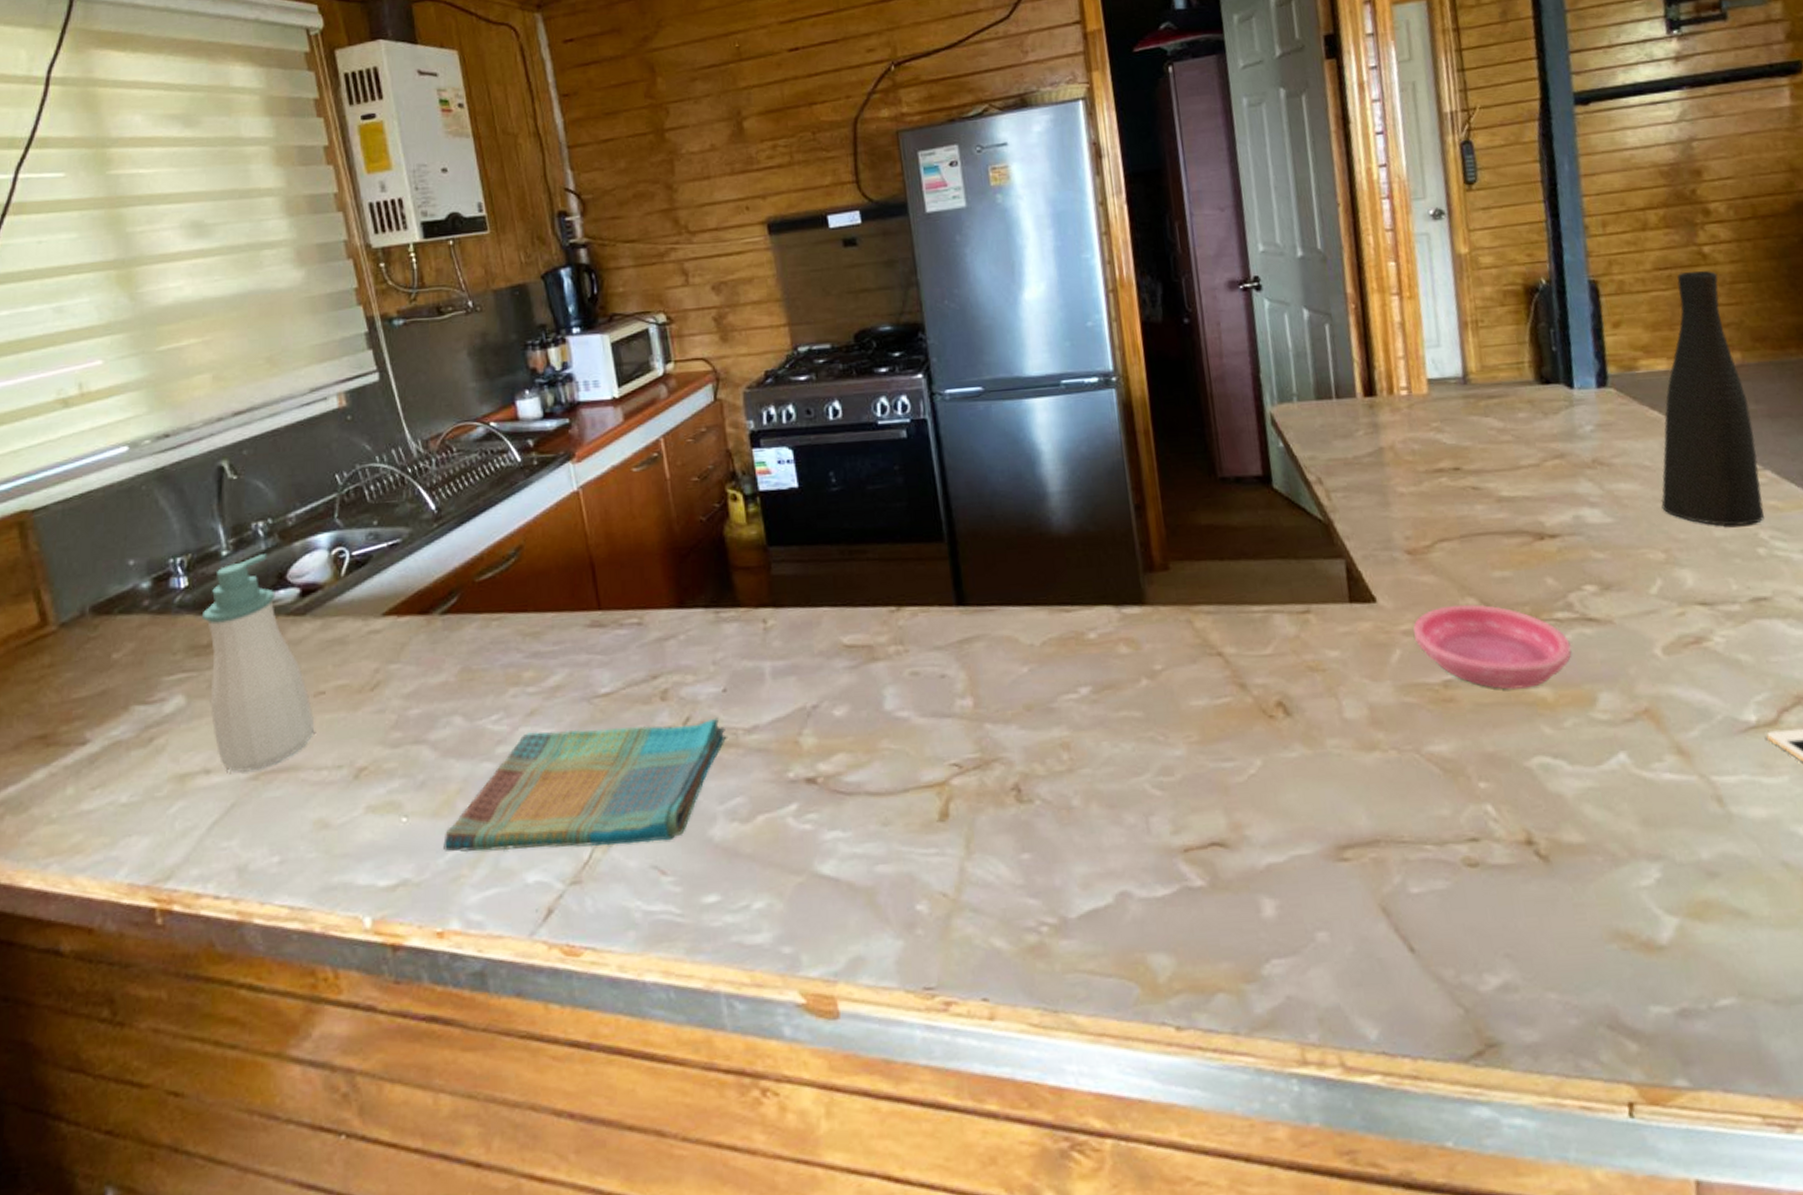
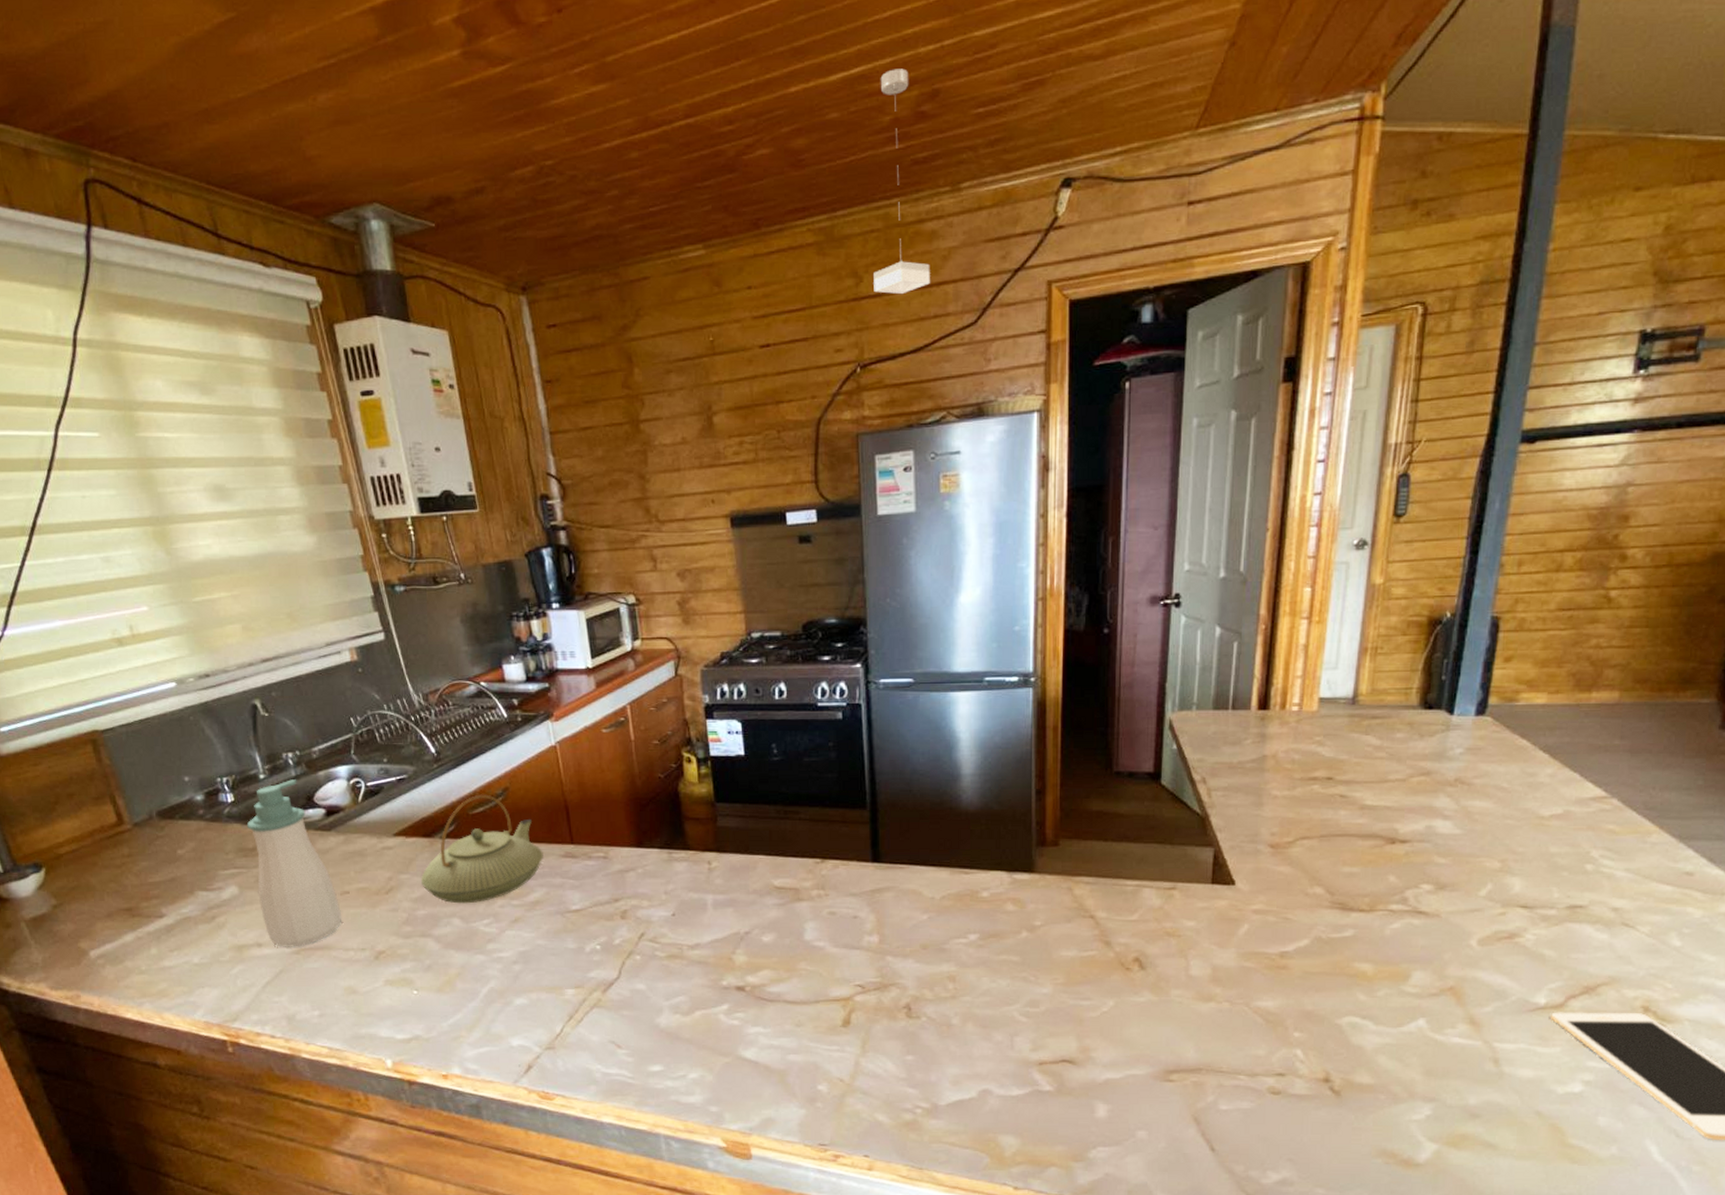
teapot: none [414,555,565,697] -> present [420,794,543,904]
dish towel: present [443,717,726,852] -> none [446,935,673,1024]
saucer: present [1413,604,1572,690] -> none [1263,892,1398,963]
vase: present [1661,271,1764,526] -> none [1508,613,1618,844]

